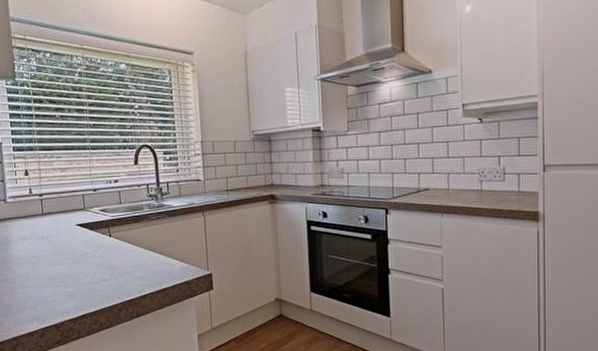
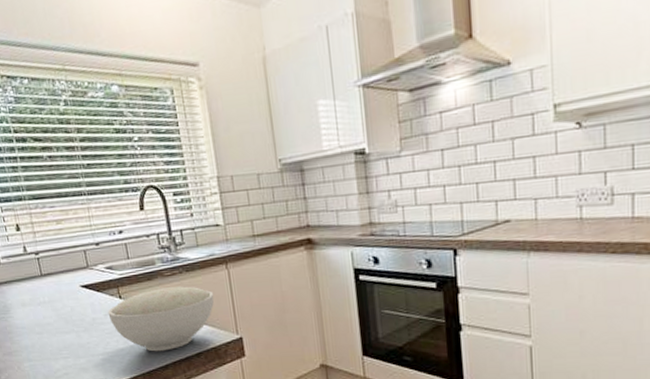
bowl: none [98,229,191,283] -> present [107,286,215,352]

